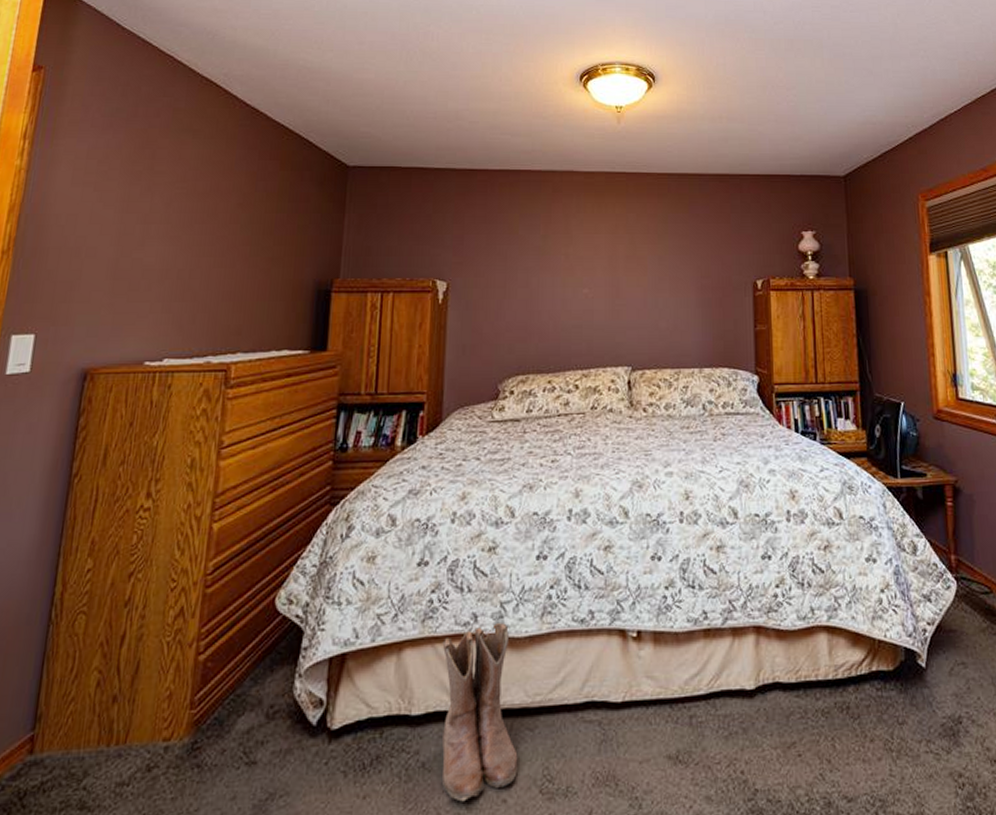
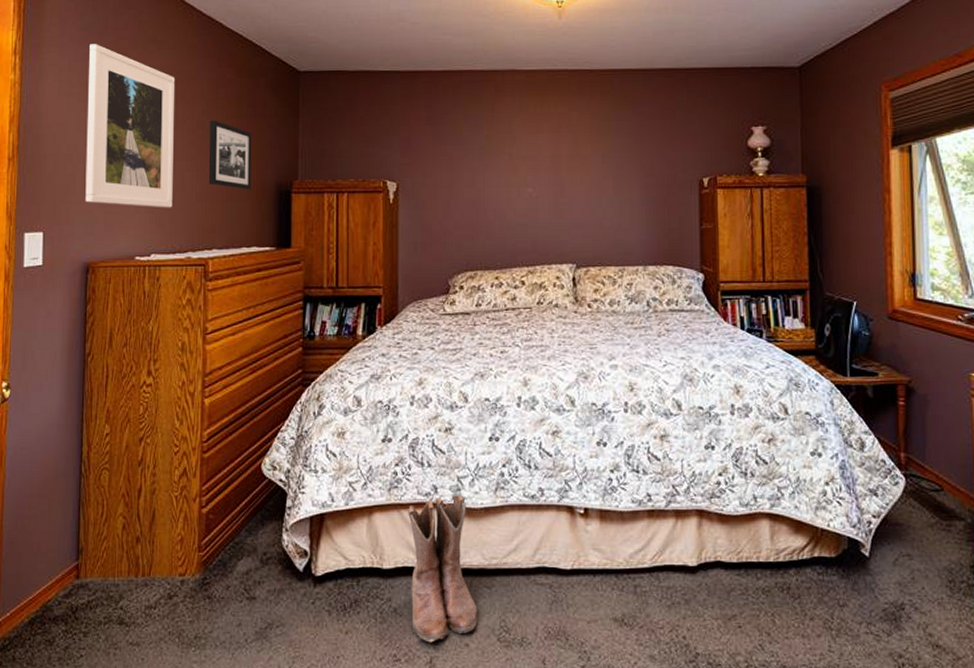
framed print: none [90,131,210,308] -> present [85,44,176,208]
picture frame: none [238,214,291,289] -> present [208,120,252,190]

